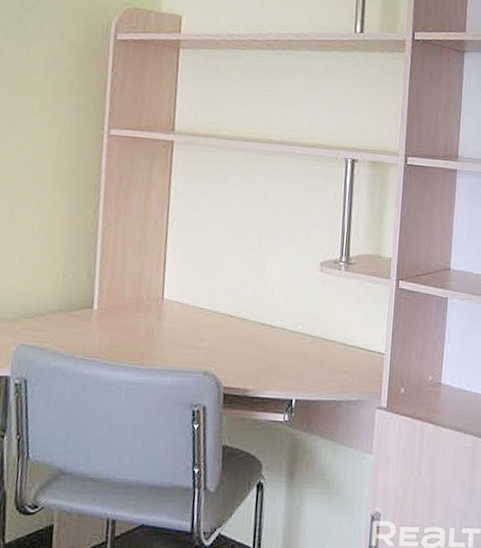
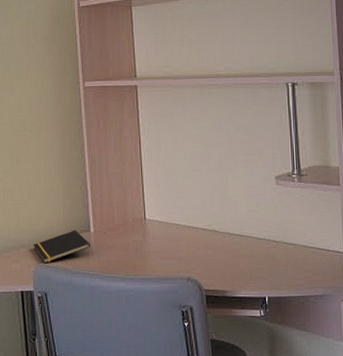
notepad: none [17,305,92,344] -> present [33,230,91,264]

